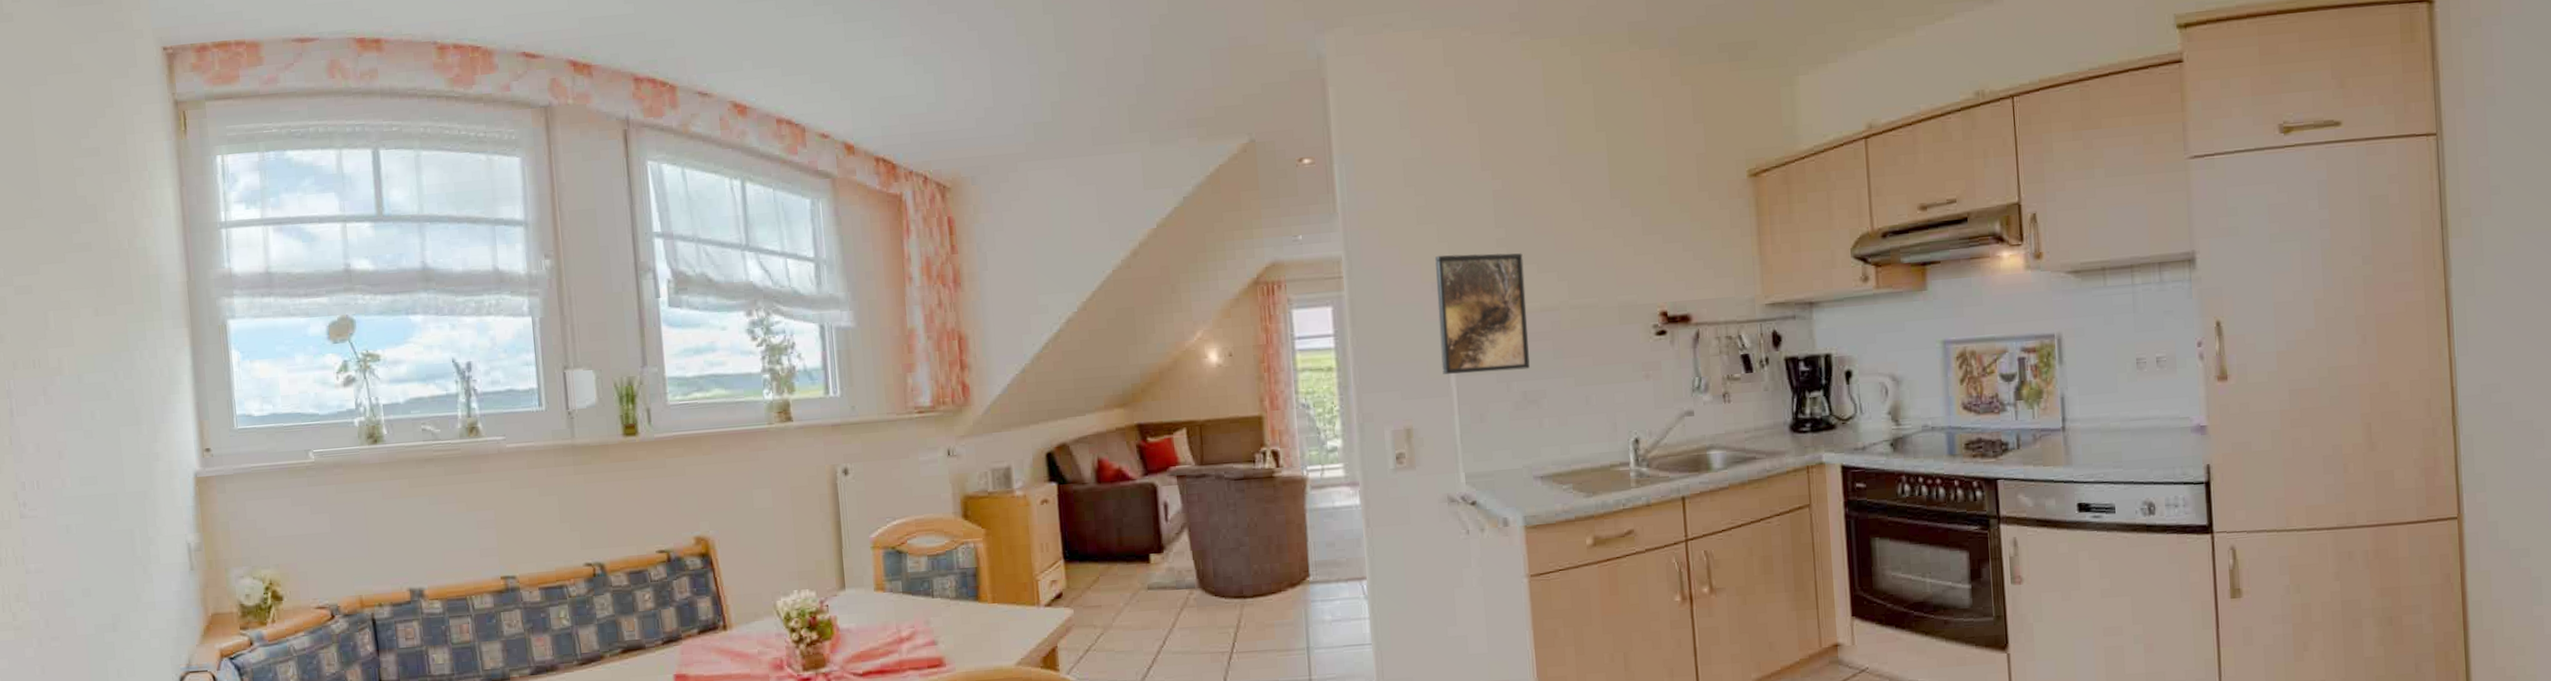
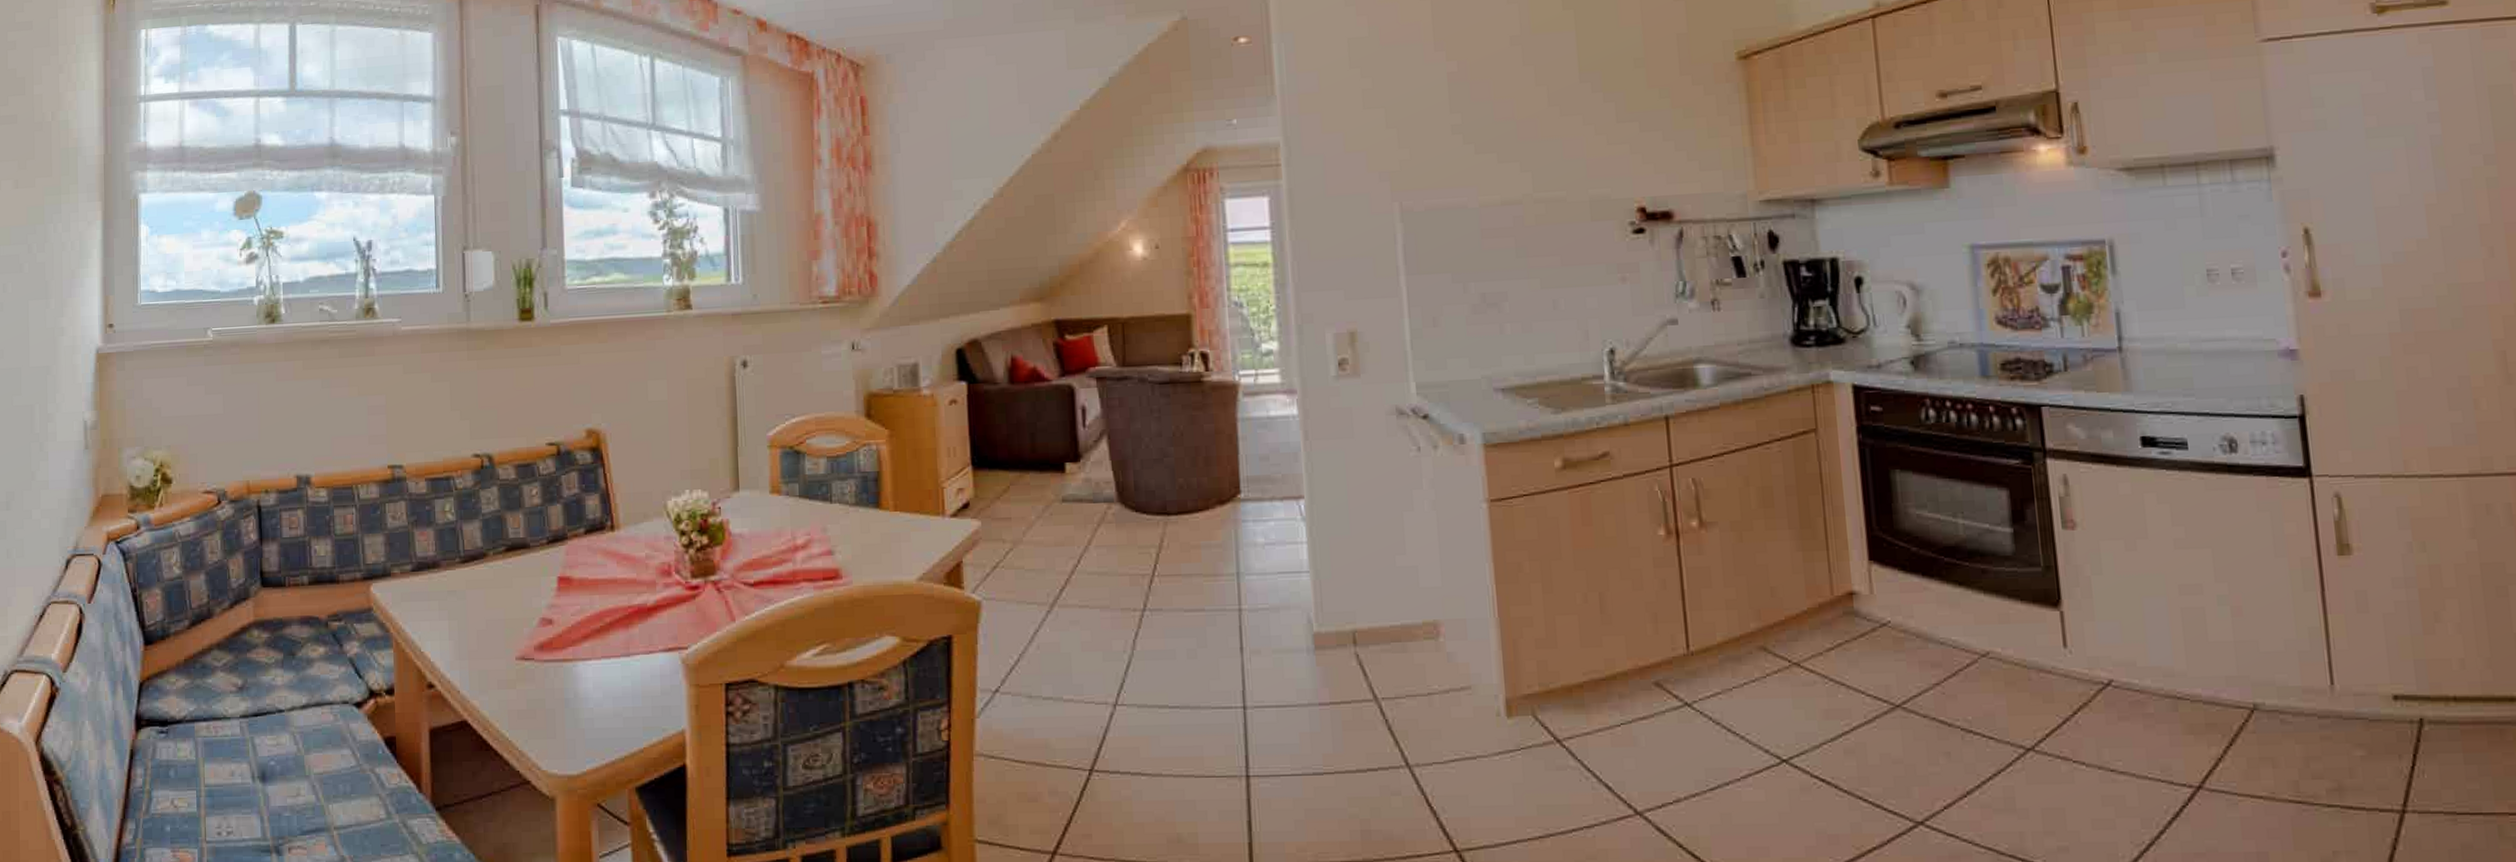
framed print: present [1435,253,1530,374] -> none [1383,141,1489,273]

